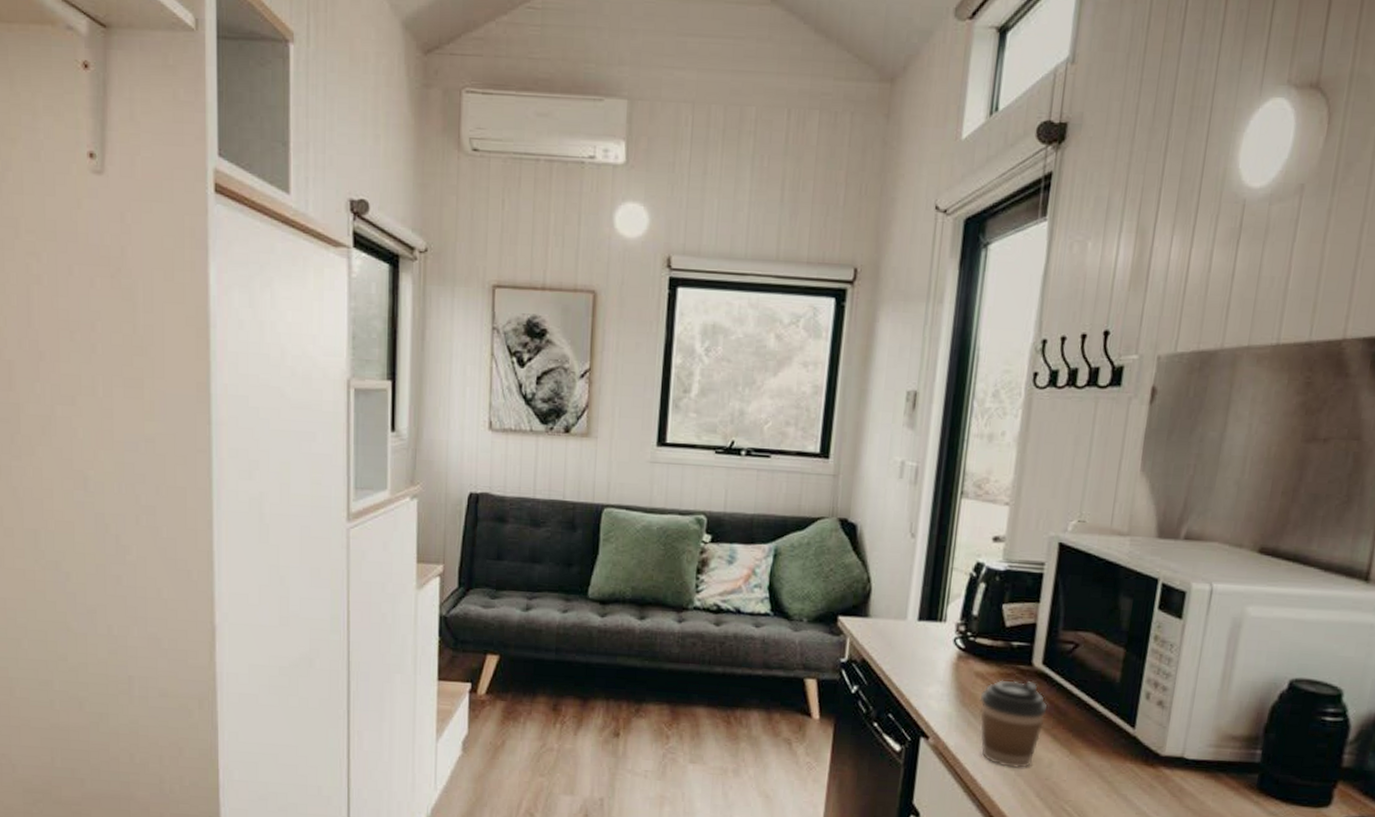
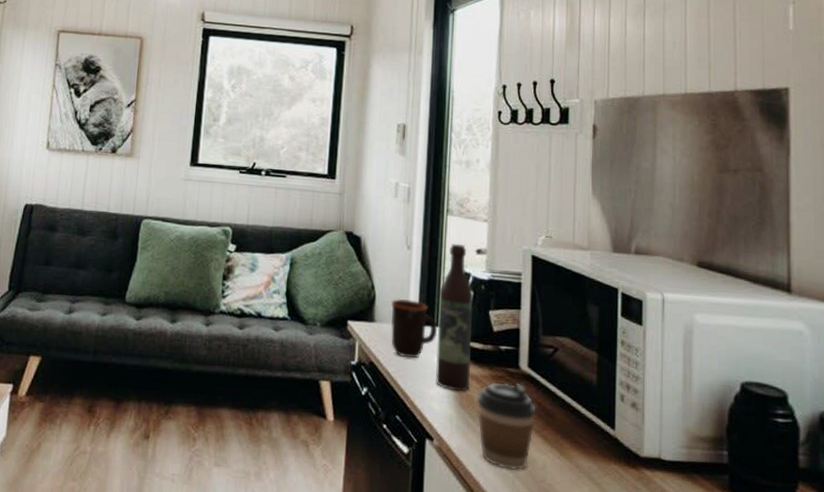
mug: none [887,591,942,656] -> present [391,298,438,359]
wine bottle: none [935,530,986,690] -> present [436,243,474,392]

